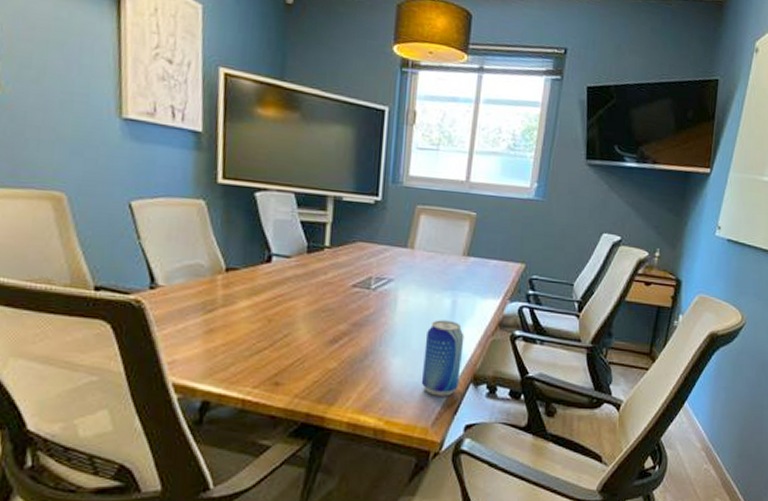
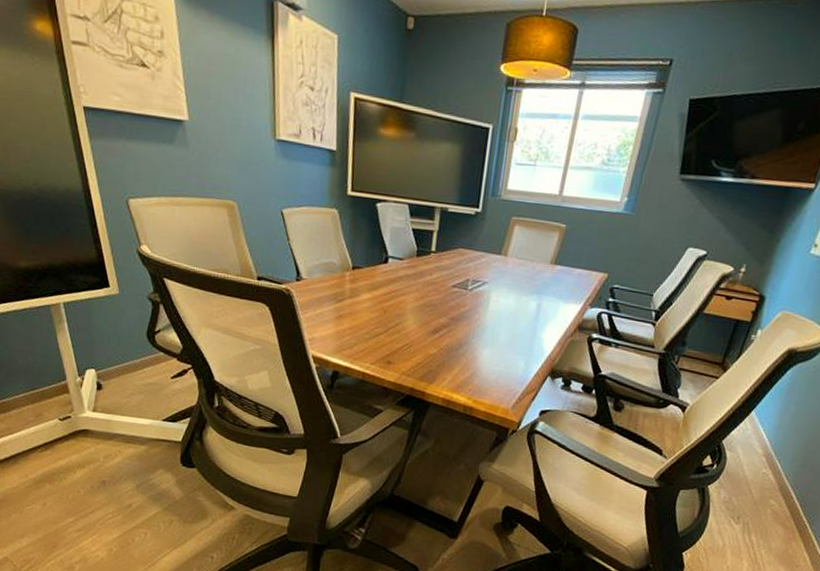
beer can: present [421,320,464,397] -> none [505,319,546,385]

